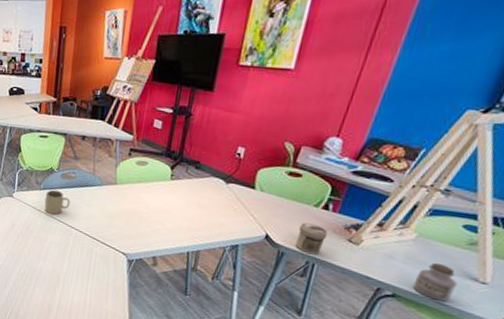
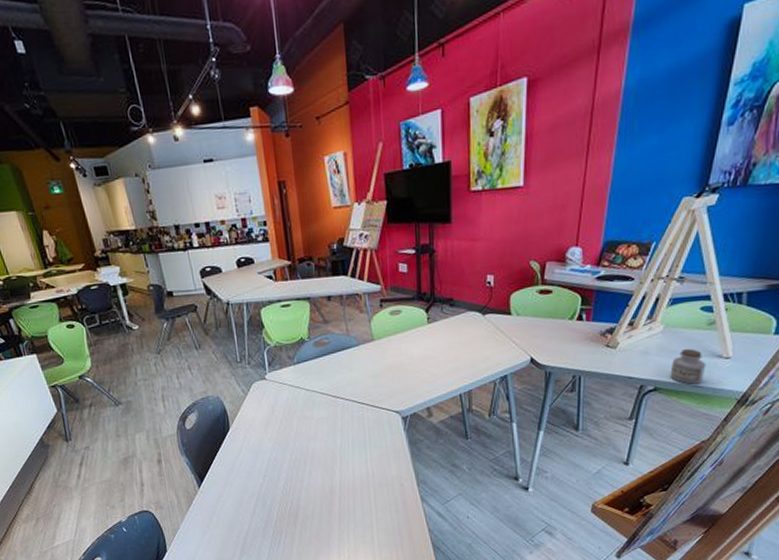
mug: present [44,189,70,215] -> none [301,361,330,388]
jar: present [296,222,328,255] -> none [560,337,587,368]

